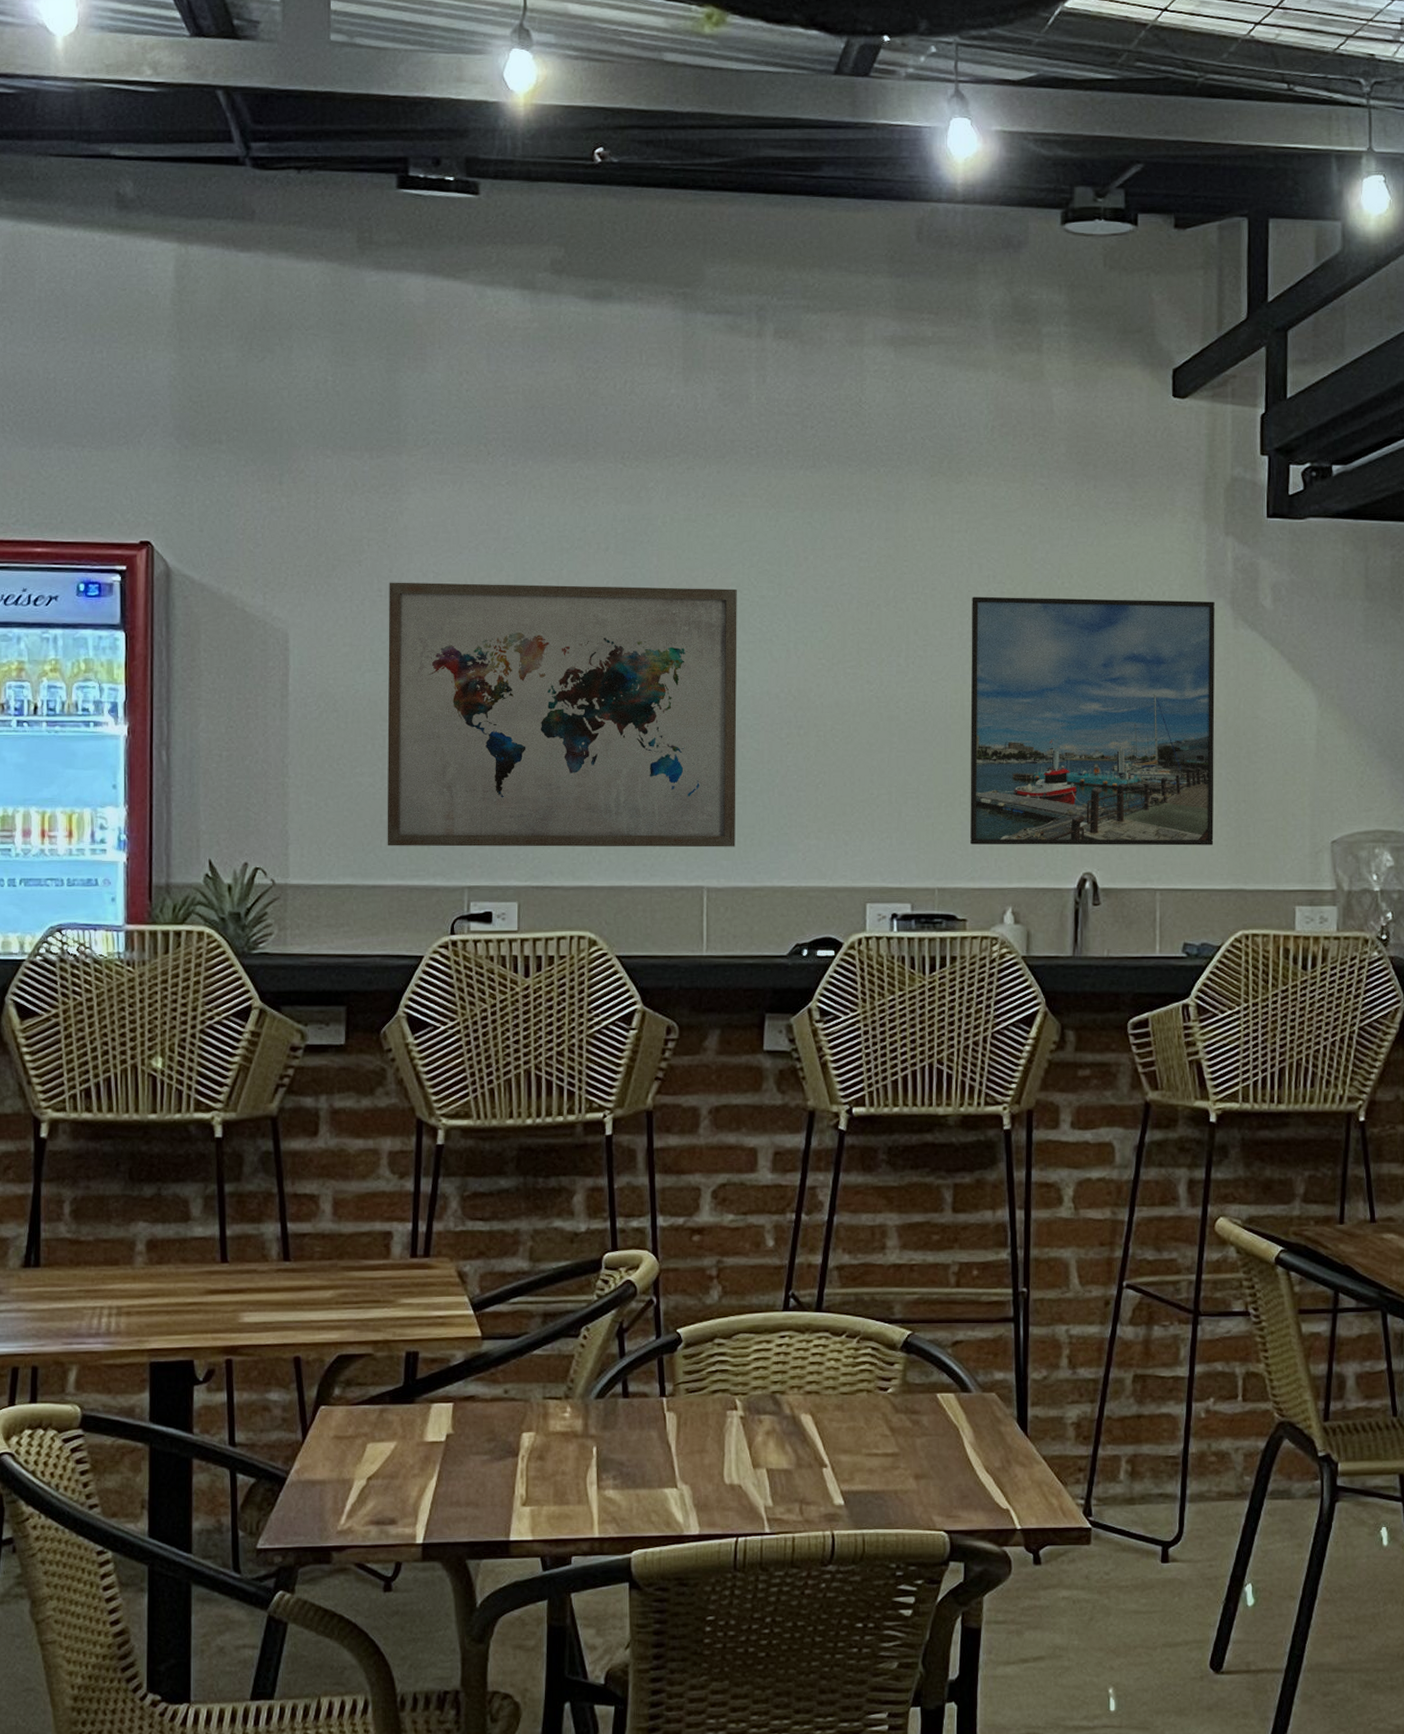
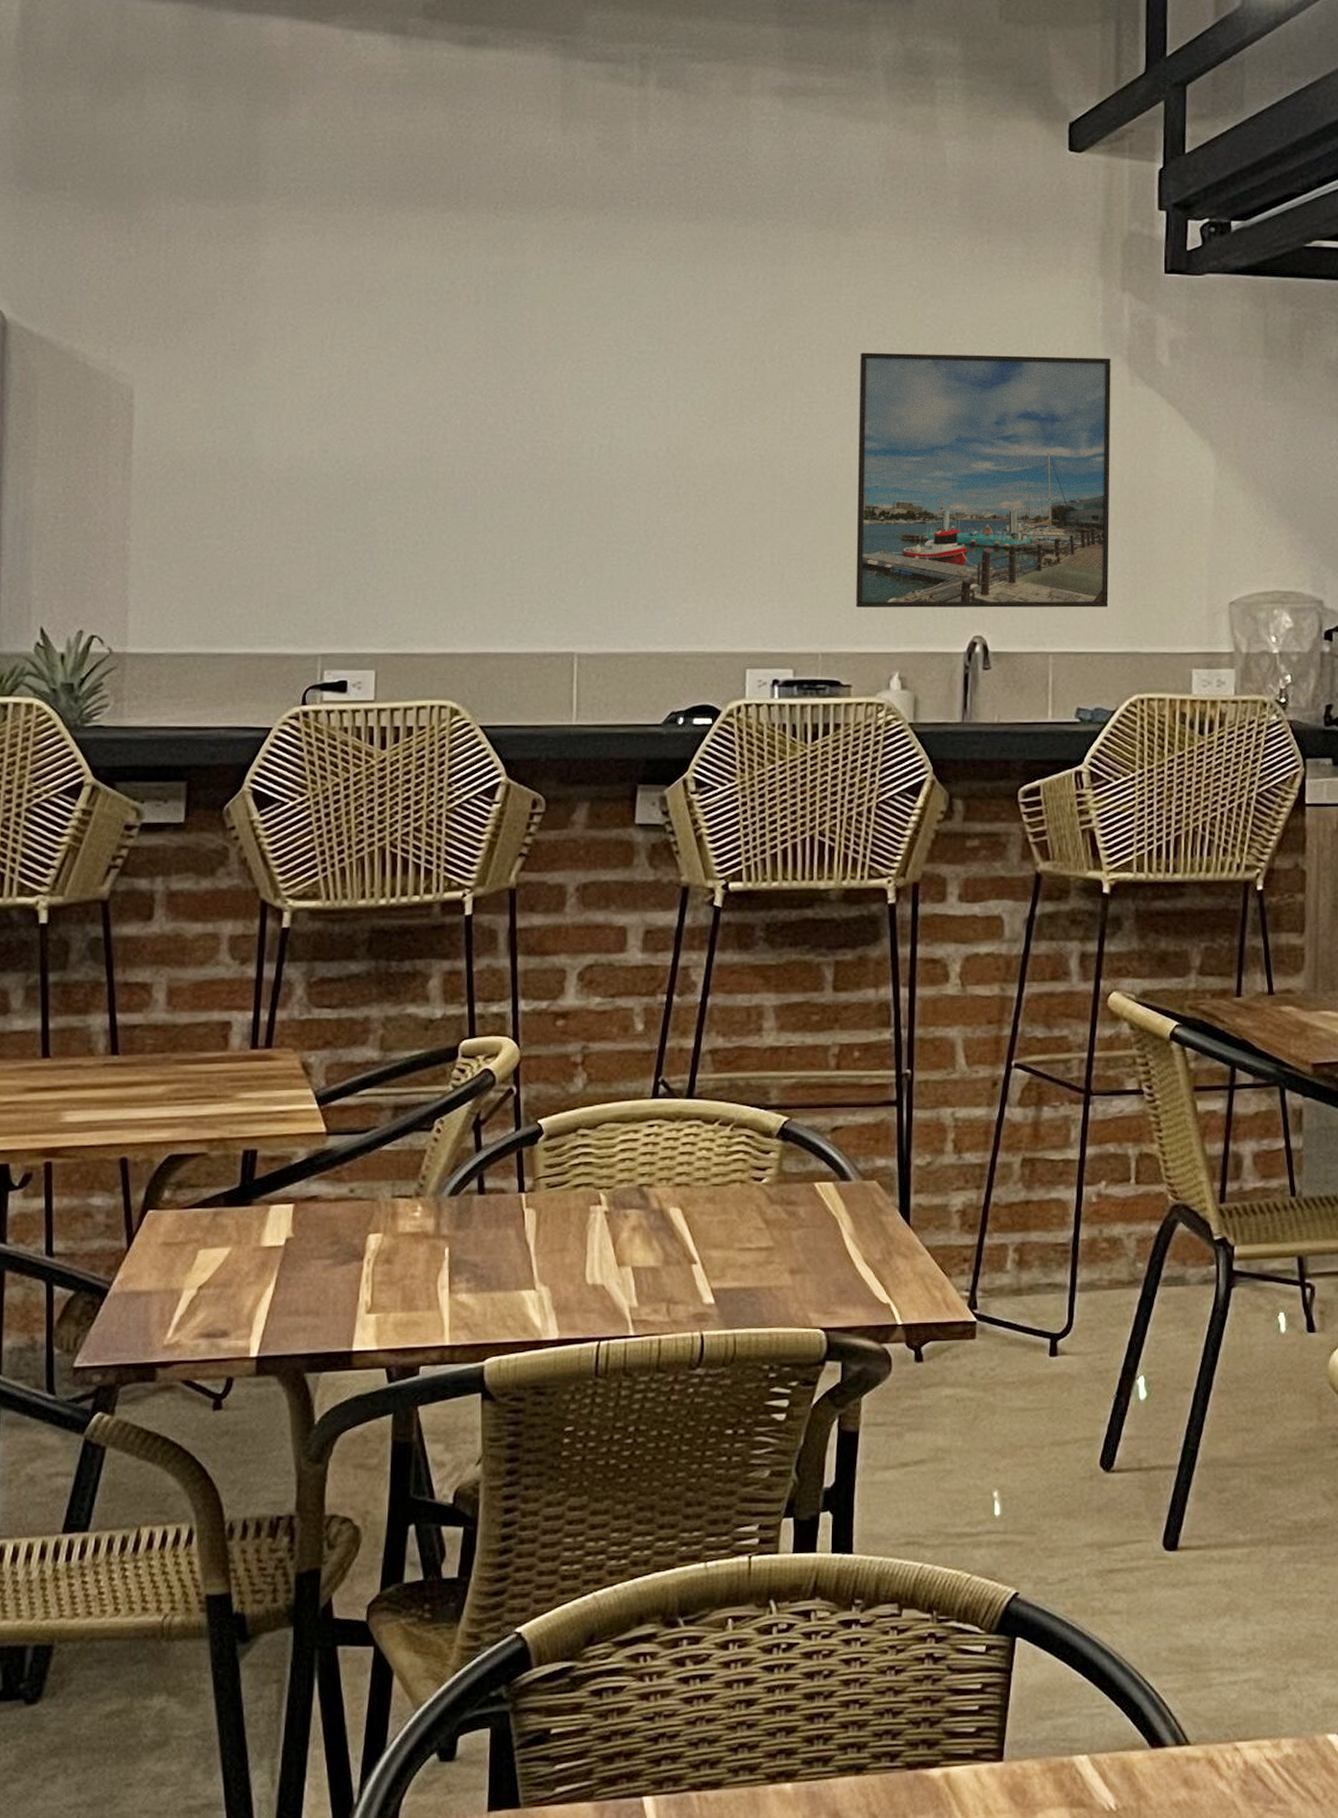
wall art: present [387,582,737,848] -> none [235,335,614,612]

